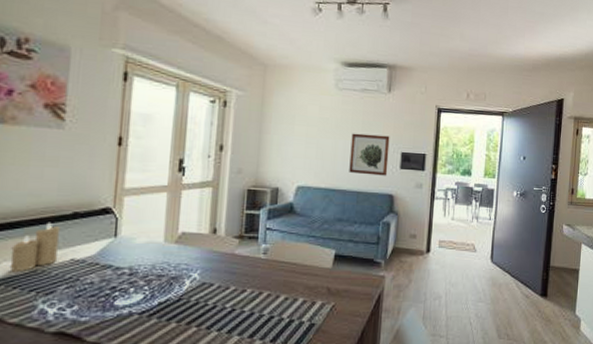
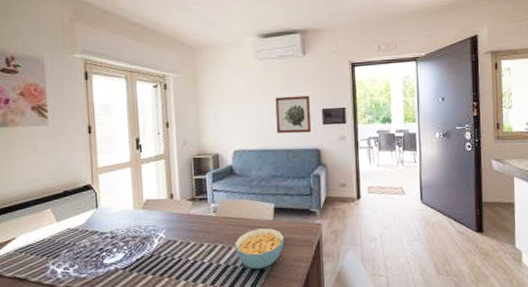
candle: present [9,222,61,273] -> none [25,200,58,242]
cereal bowl: none [283,277,342,322] -> present [235,228,285,269]

